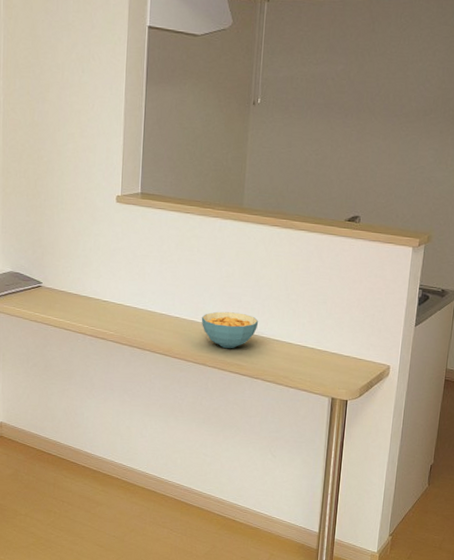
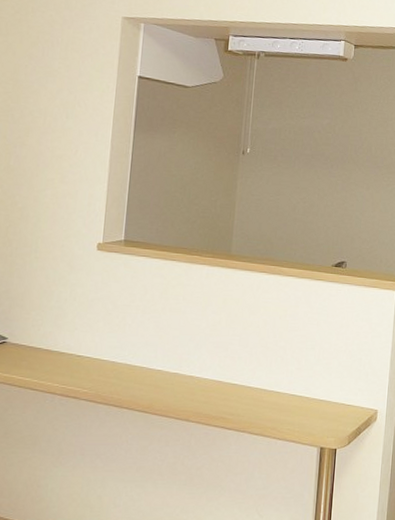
cereal bowl: present [201,311,259,348] -> none [185,362,246,401]

